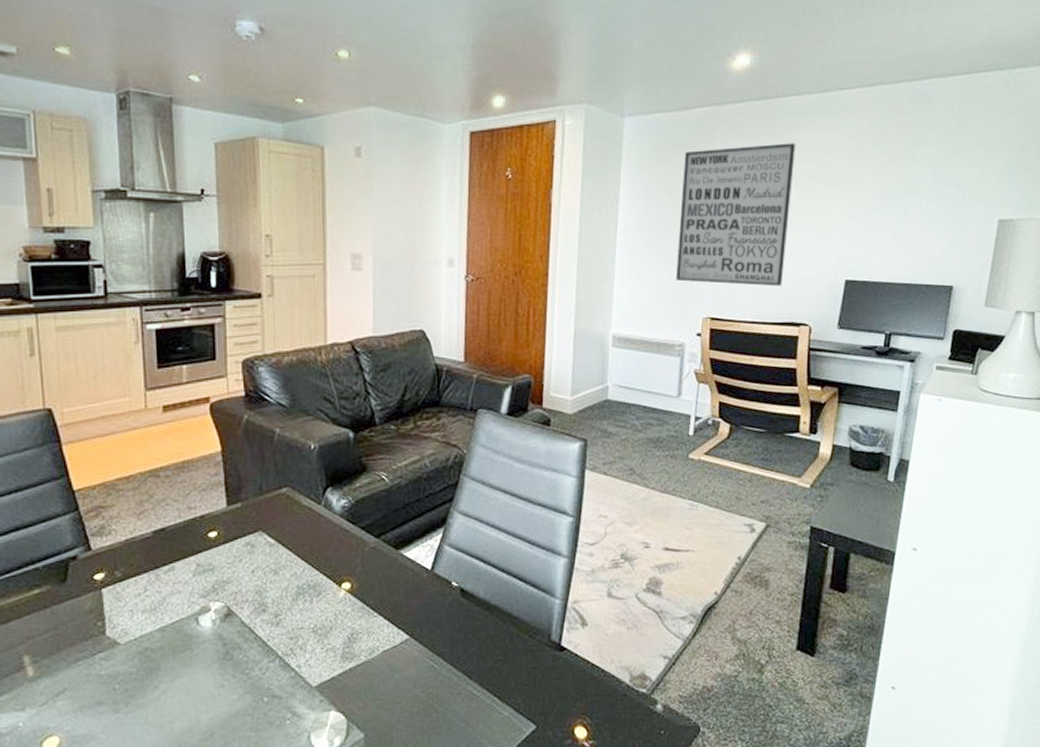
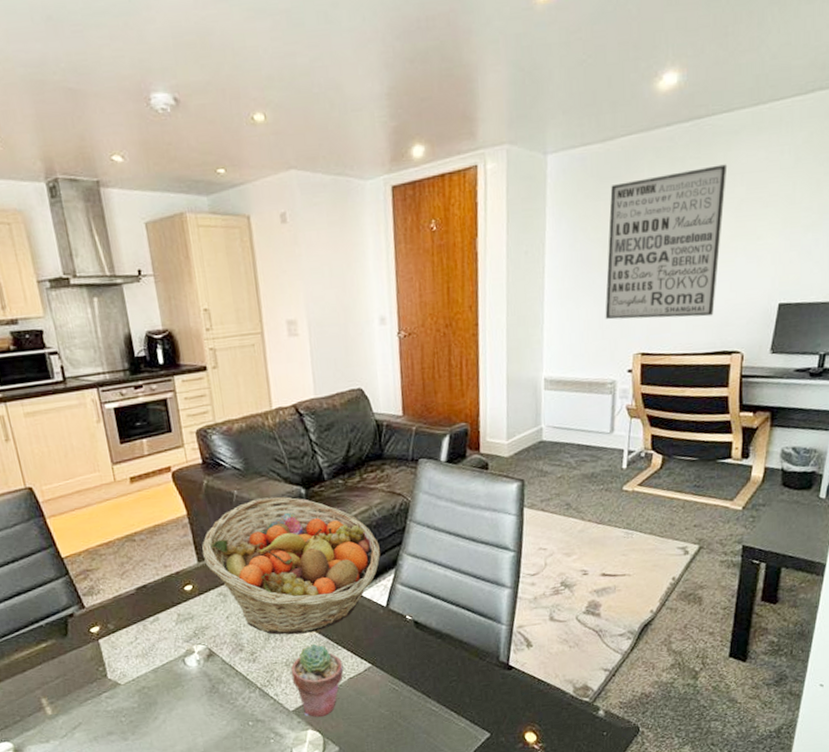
fruit basket: none [233,438,430,596] -> present [202,496,381,635]
potted succulent: none [318,608,378,697] -> present [291,643,344,718]

